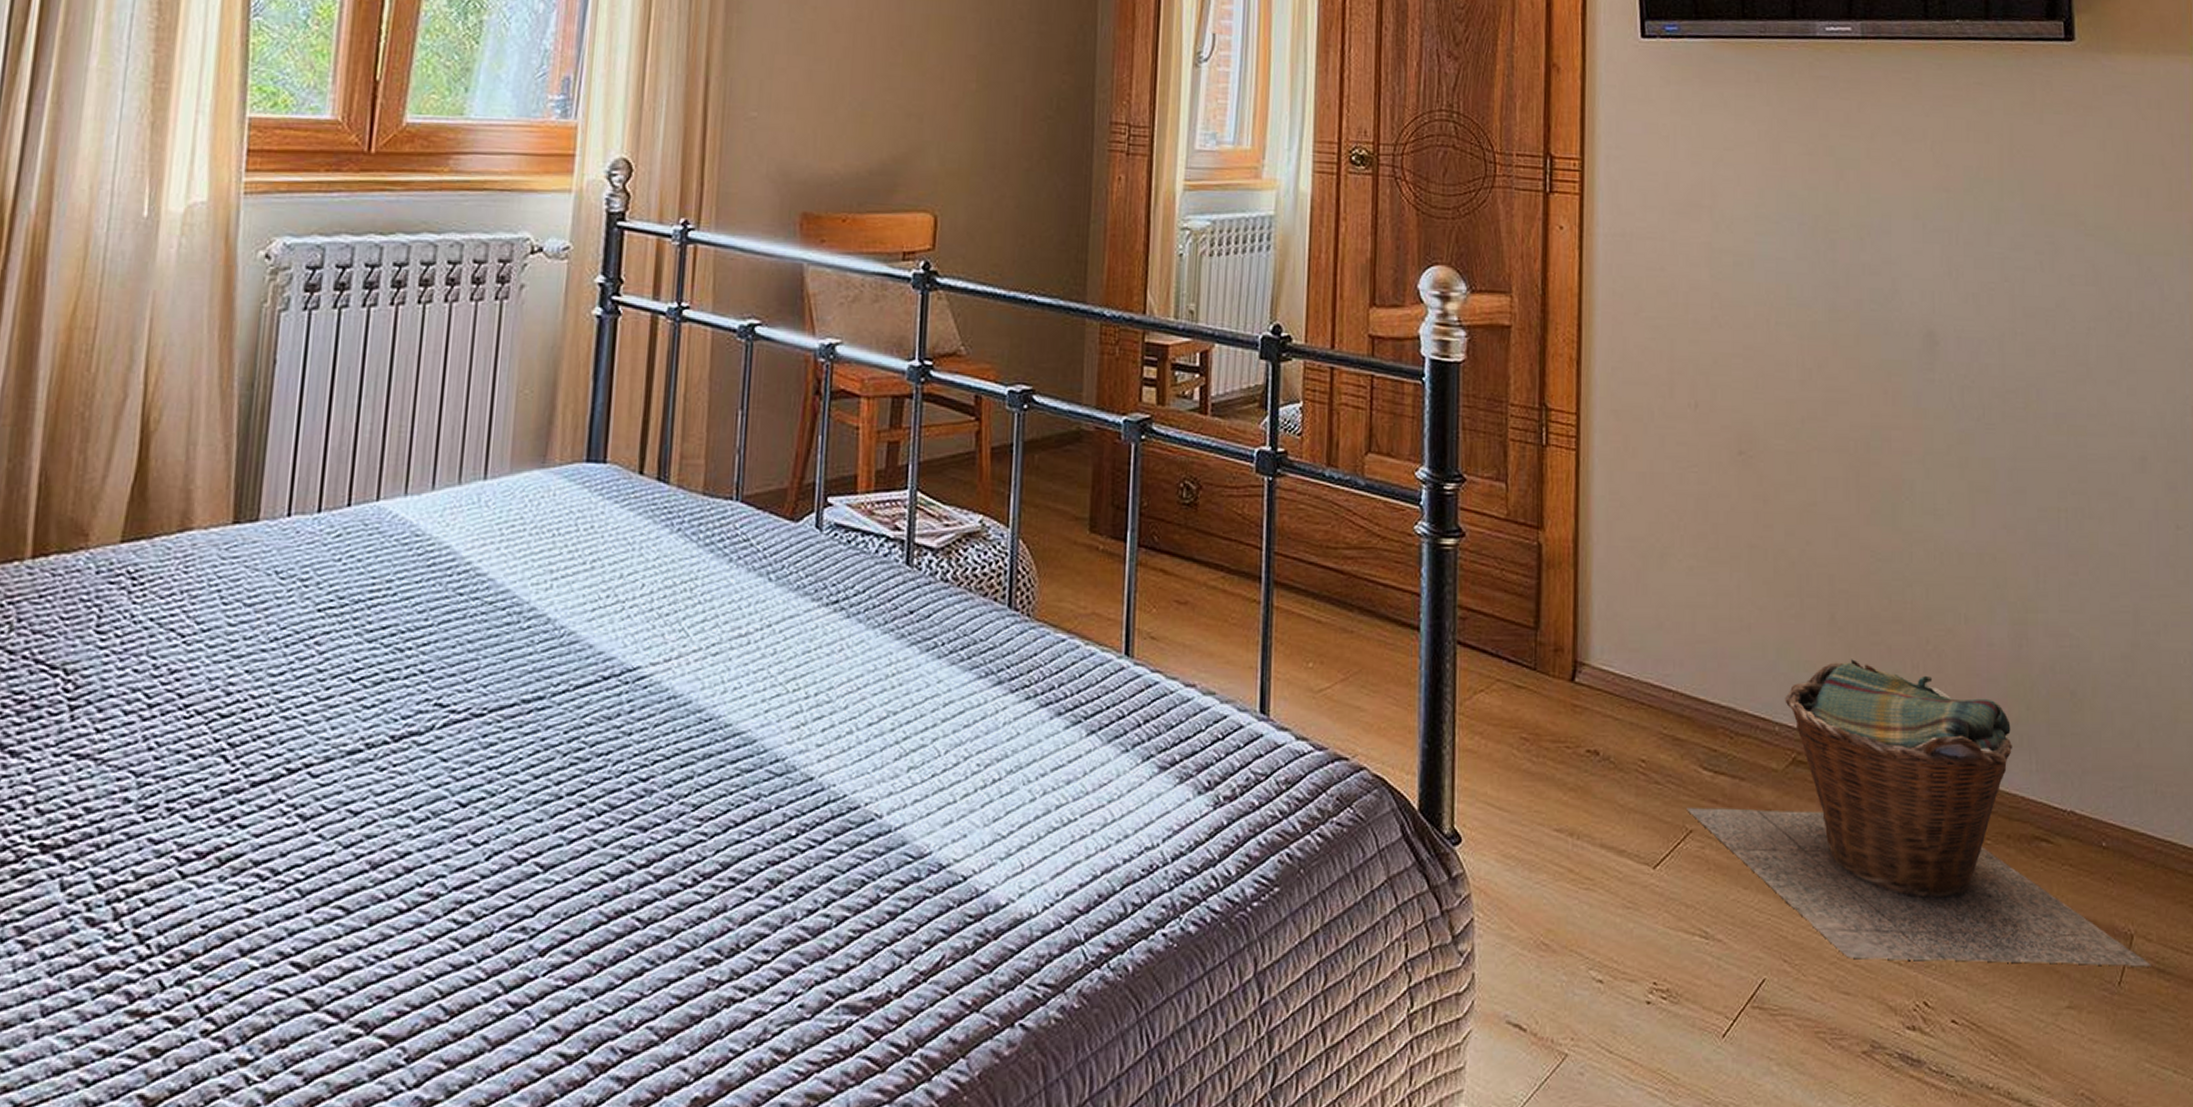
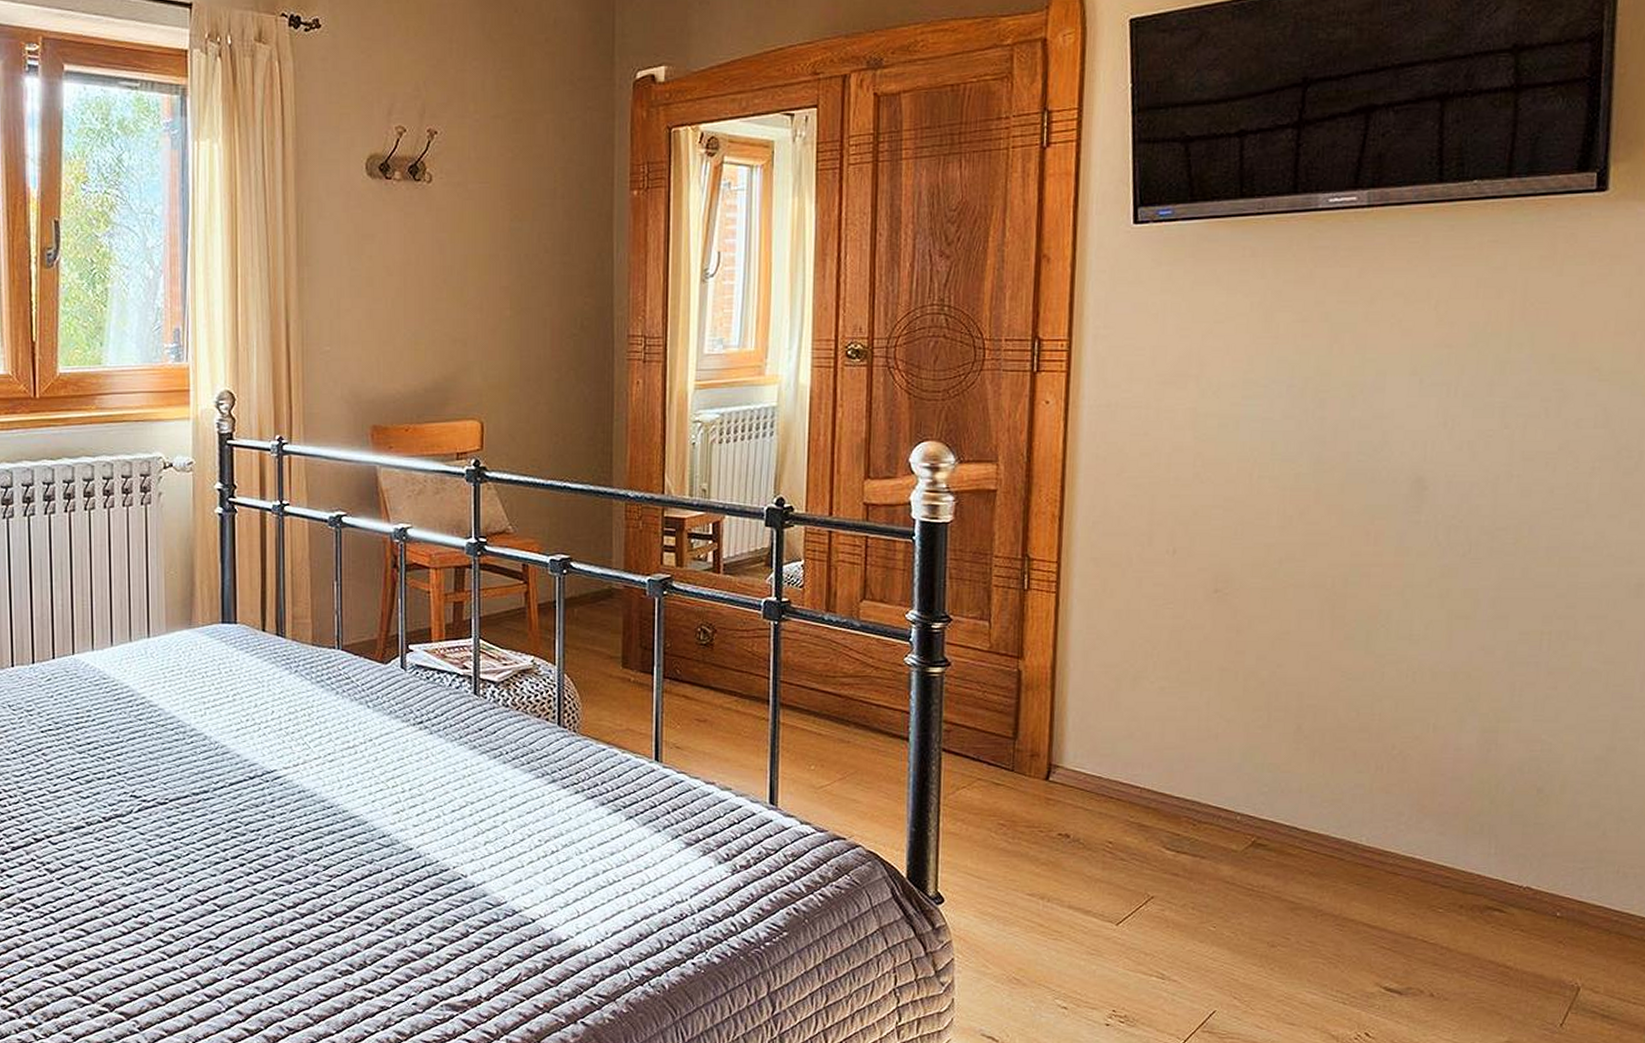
laundry basket: present [1687,659,2151,967] -> none [1149,762,1596,1013]

